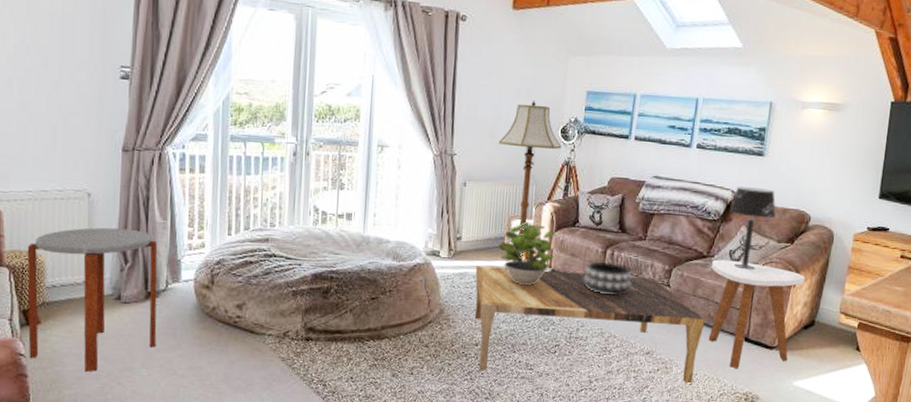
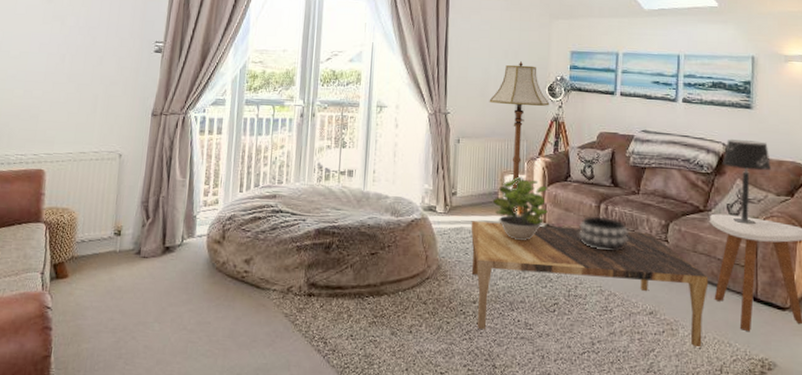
side table: present [27,227,158,373] -> none [55,185,176,326]

